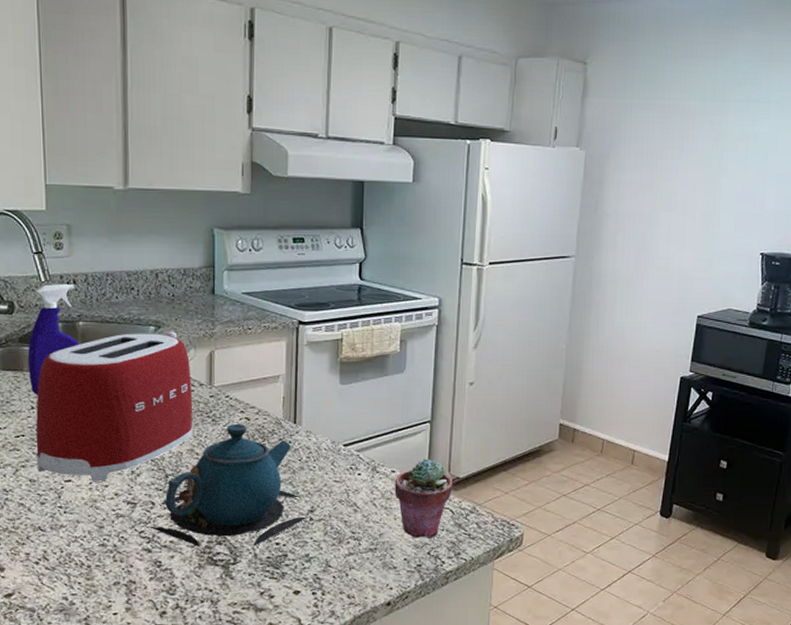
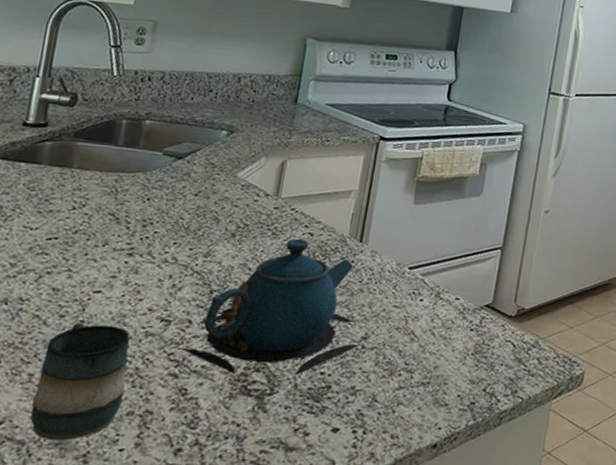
spray bottle: present [27,283,80,395] -> none [76,79,149,195]
mug: none [33,508,108,608] -> present [30,323,130,441]
toaster: present [35,331,193,482] -> none [64,136,259,295]
potted succulent: present [394,459,453,539] -> none [456,287,518,375]

